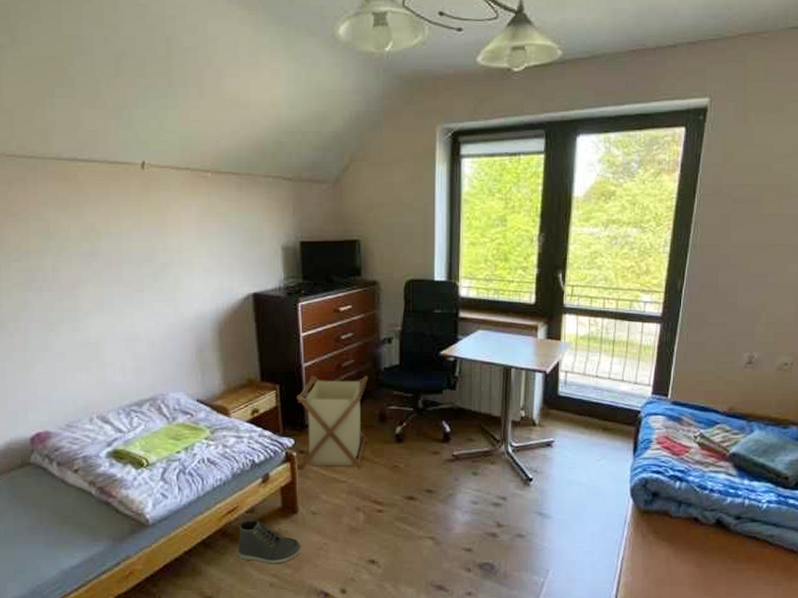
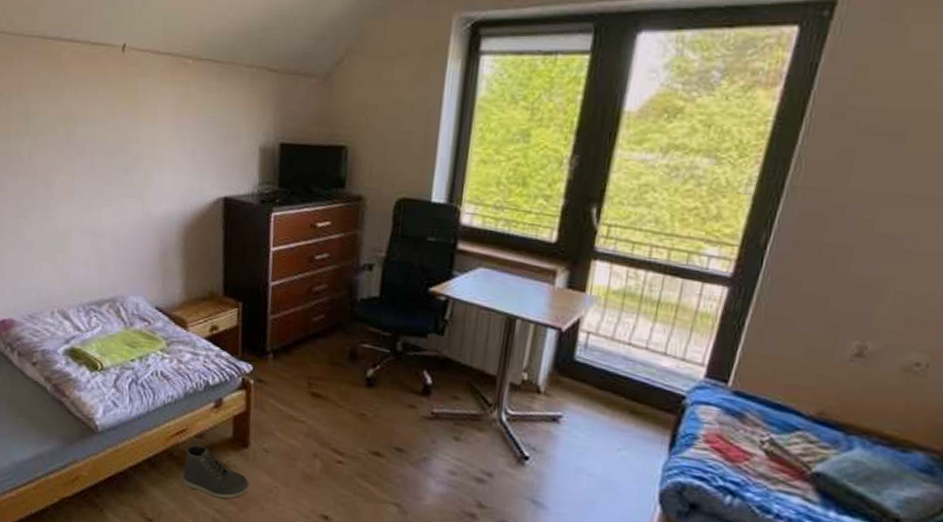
laundry basket: present [297,375,369,470] -> none [255,296,342,411]

